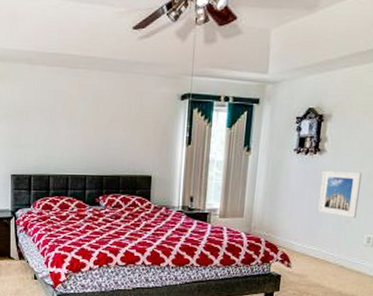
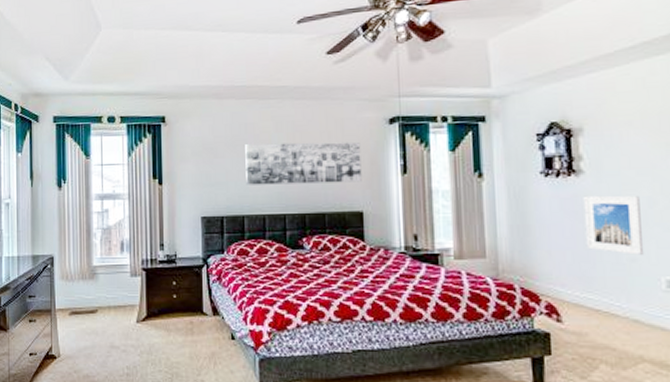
wall art: none [53,110,155,150] -> present [245,141,362,185]

